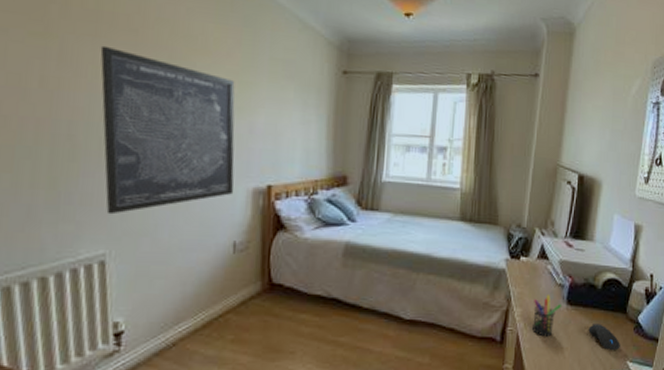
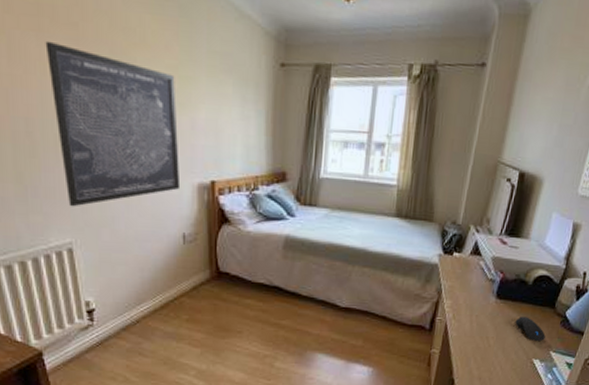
pen holder: present [532,295,561,337] -> none [461,289,491,327]

